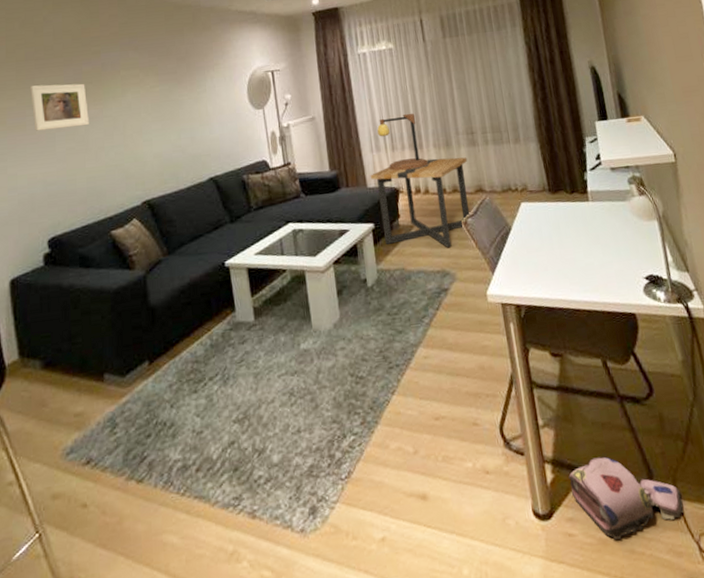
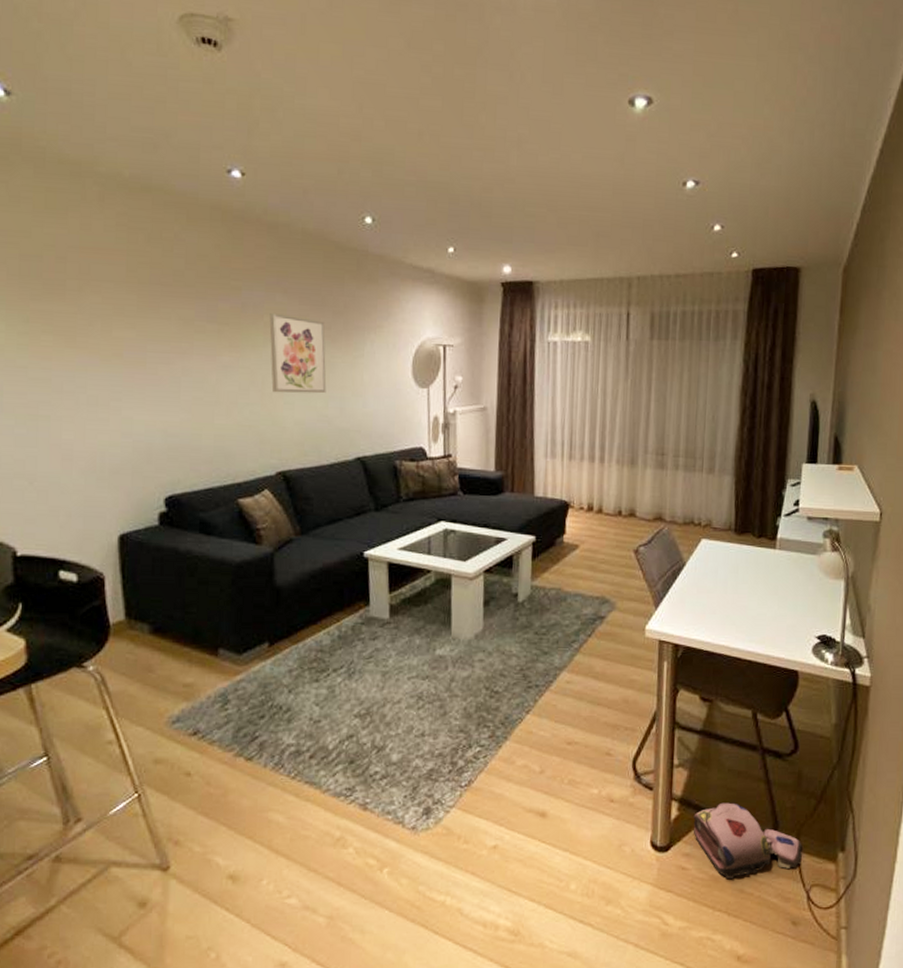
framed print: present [30,83,89,131] -> none [153,316,222,375]
wall art: none [125,67,178,134] -> present [269,313,327,394]
side table: present [370,157,471,248] -> none [539,475,652,575]
table lamp: present [377,113,428,171] -> none [555,420,607,484]

